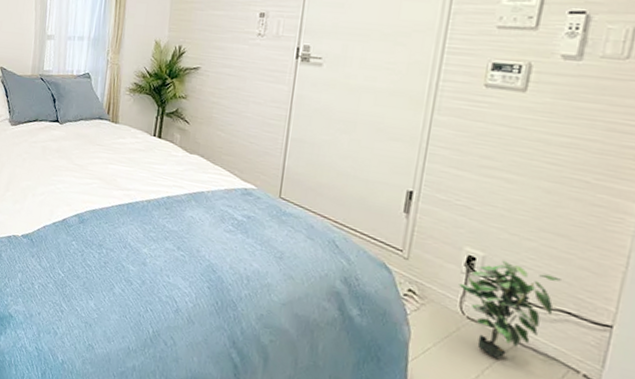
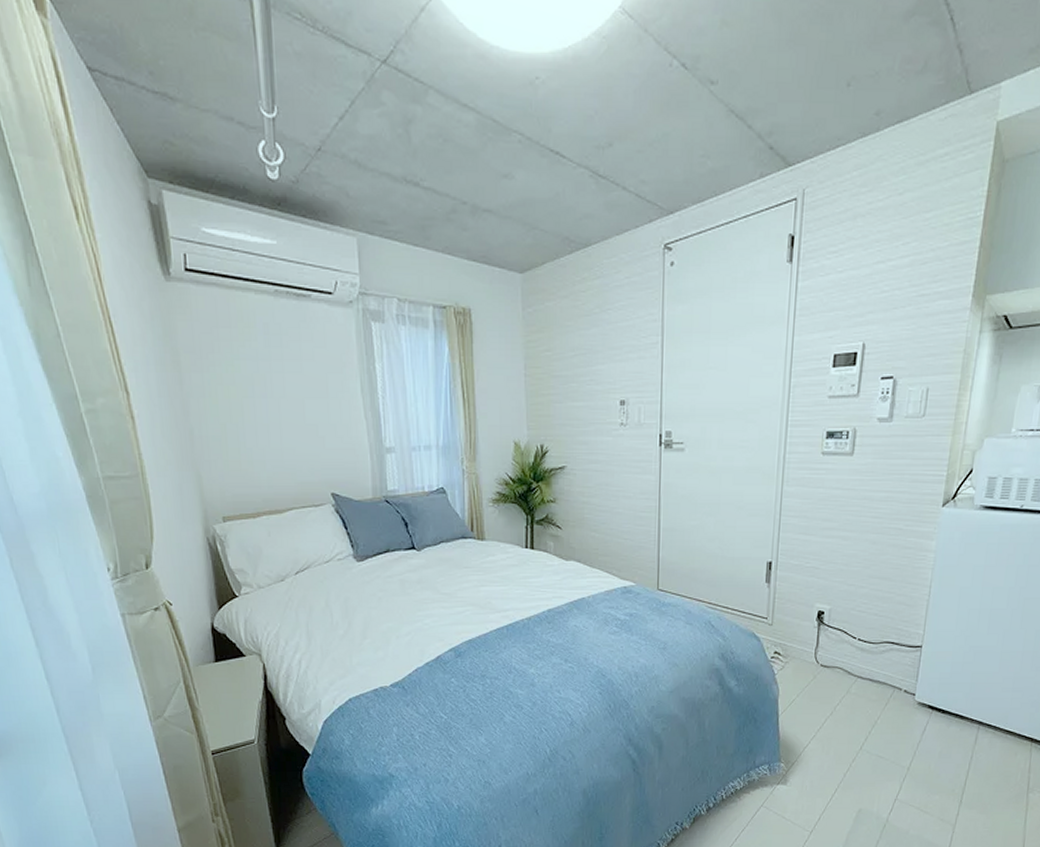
potted plant: present [458,260,561,359] -> none [813,609,886,694]

